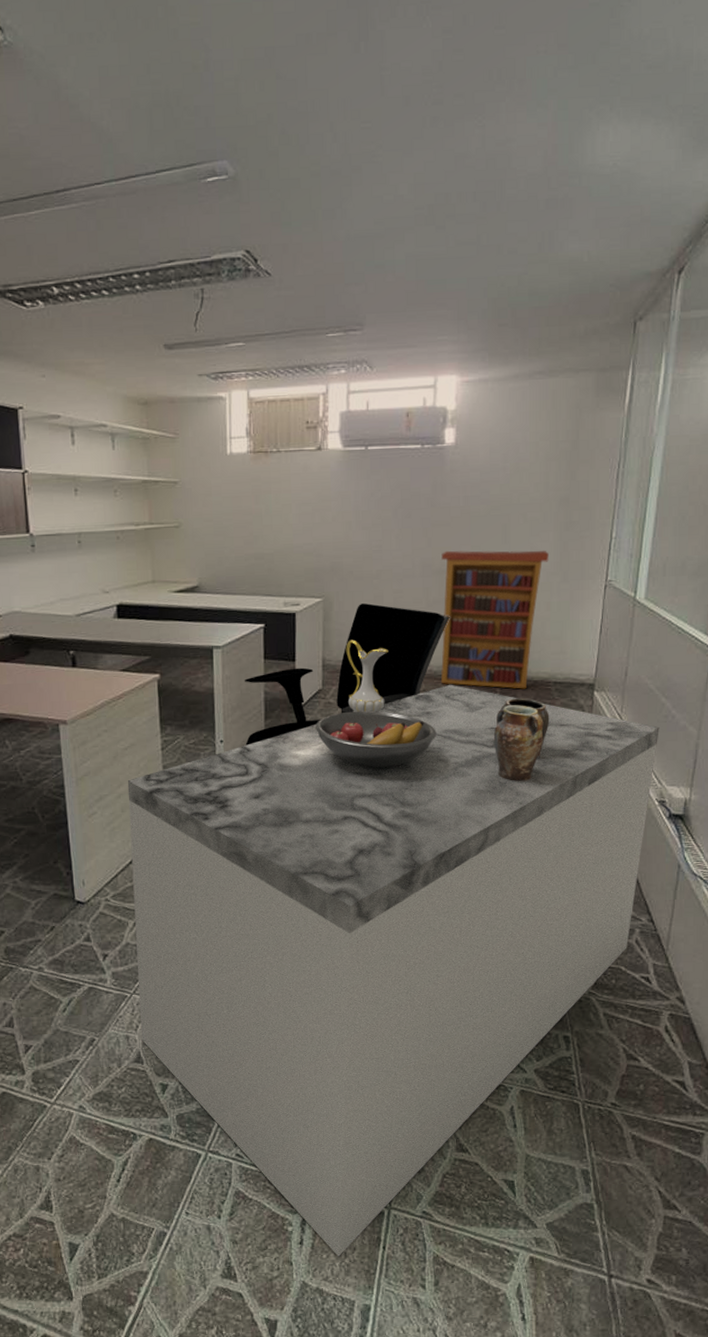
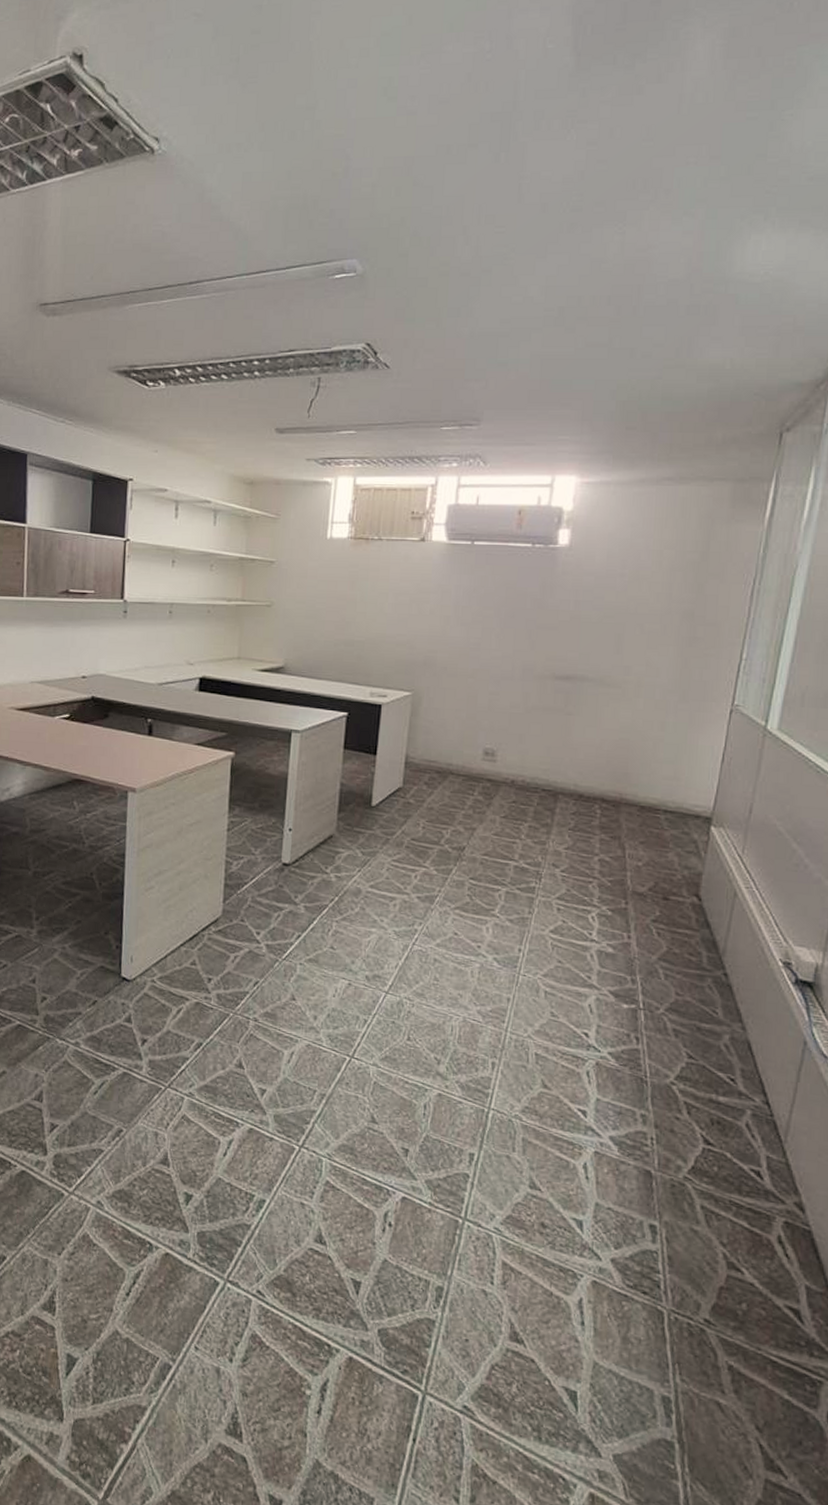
dining table: present [127,684,660,1256] -> none [170,798,788,1439]
office chair: present [244,602,450,746] -> none [315,701,550,838]
fruit bowl: present [314,710,437,768] -> none [390,814,525,881]
pitcher: present [346,640,389,713] -> none [430,739,478,820]
bookcase: present [441,550,549,689] -> none [534,655,667,814]
jar set: present [493,698,550,781] -> none [589,822,657,917]

